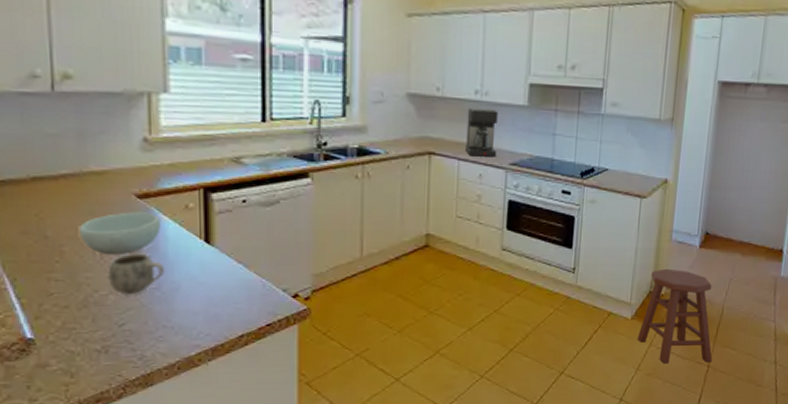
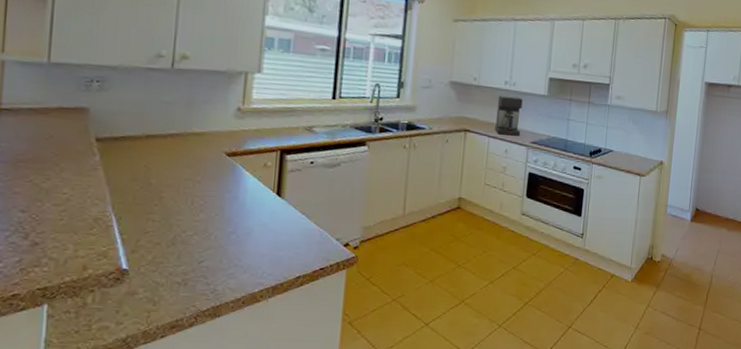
bowl: present [78,212,161,256] -> none [176,167,243,203]
mug: present [106,254,164,294] -> none [194,202,241,236]
stool: present [637,268,712,364] -> none [636,238,703,326]

